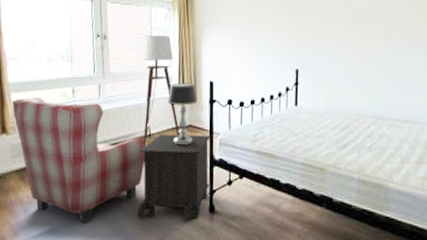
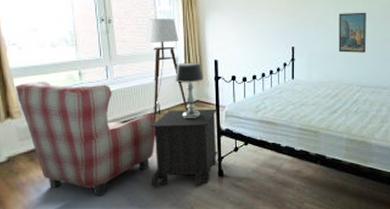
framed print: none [350,31,384,79] -> present [338,12,366,53]

